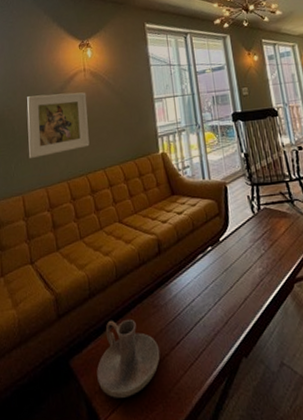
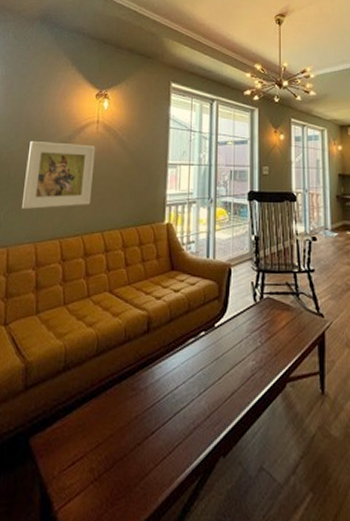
candle holder: present [97,319,160,398] -> none [57,399,132,487]

